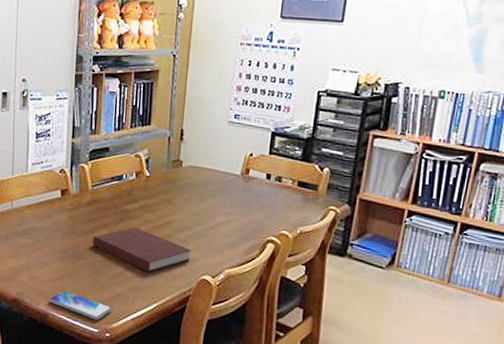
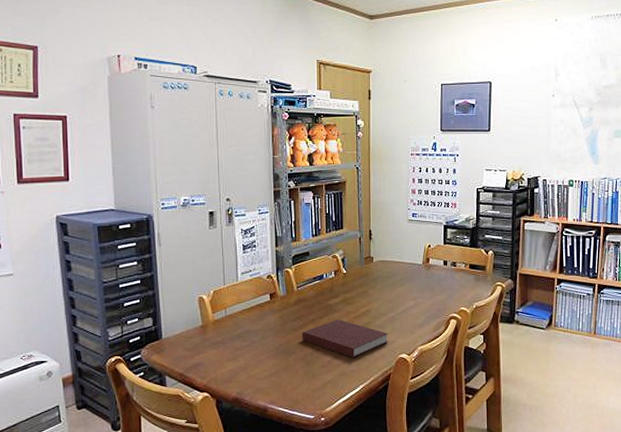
smartphone: present [49,290,112,320] -> none [267,384,324,407]

